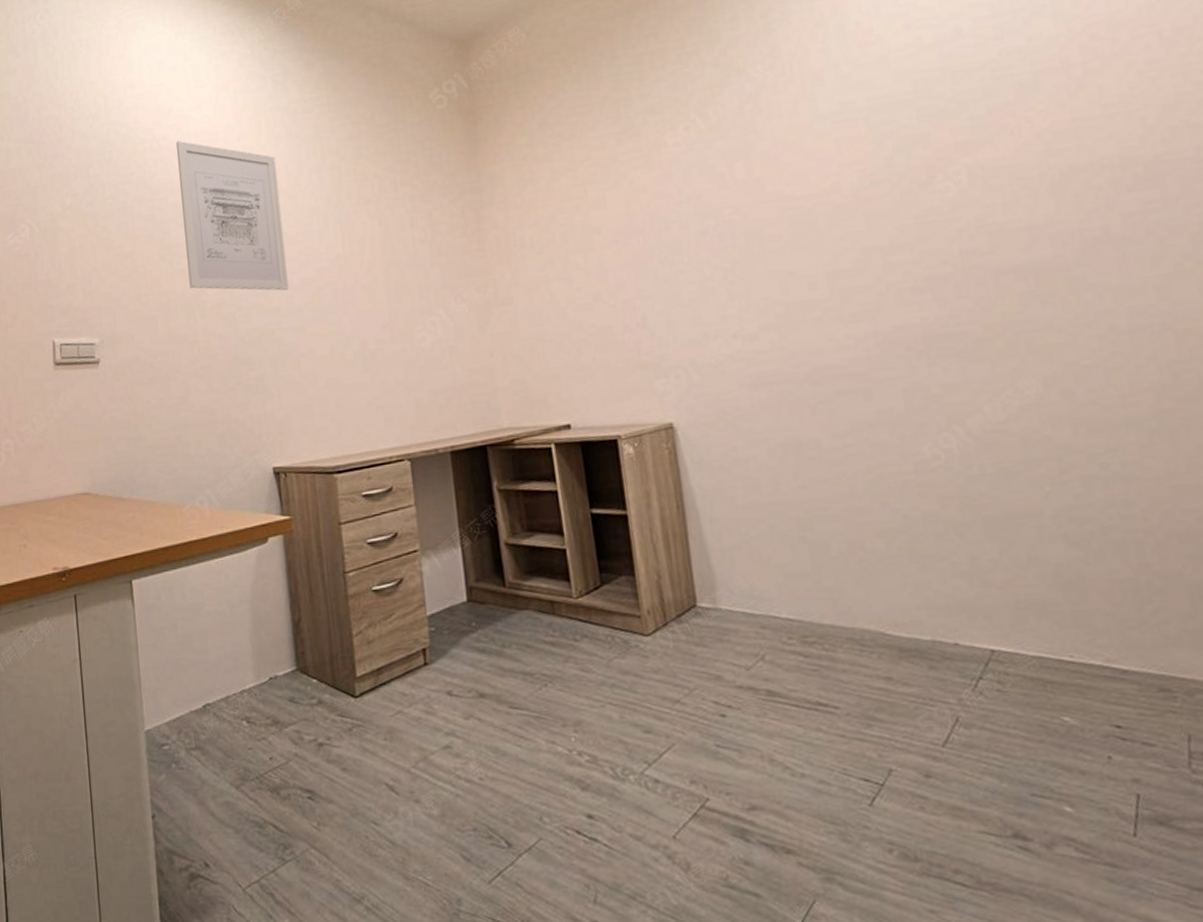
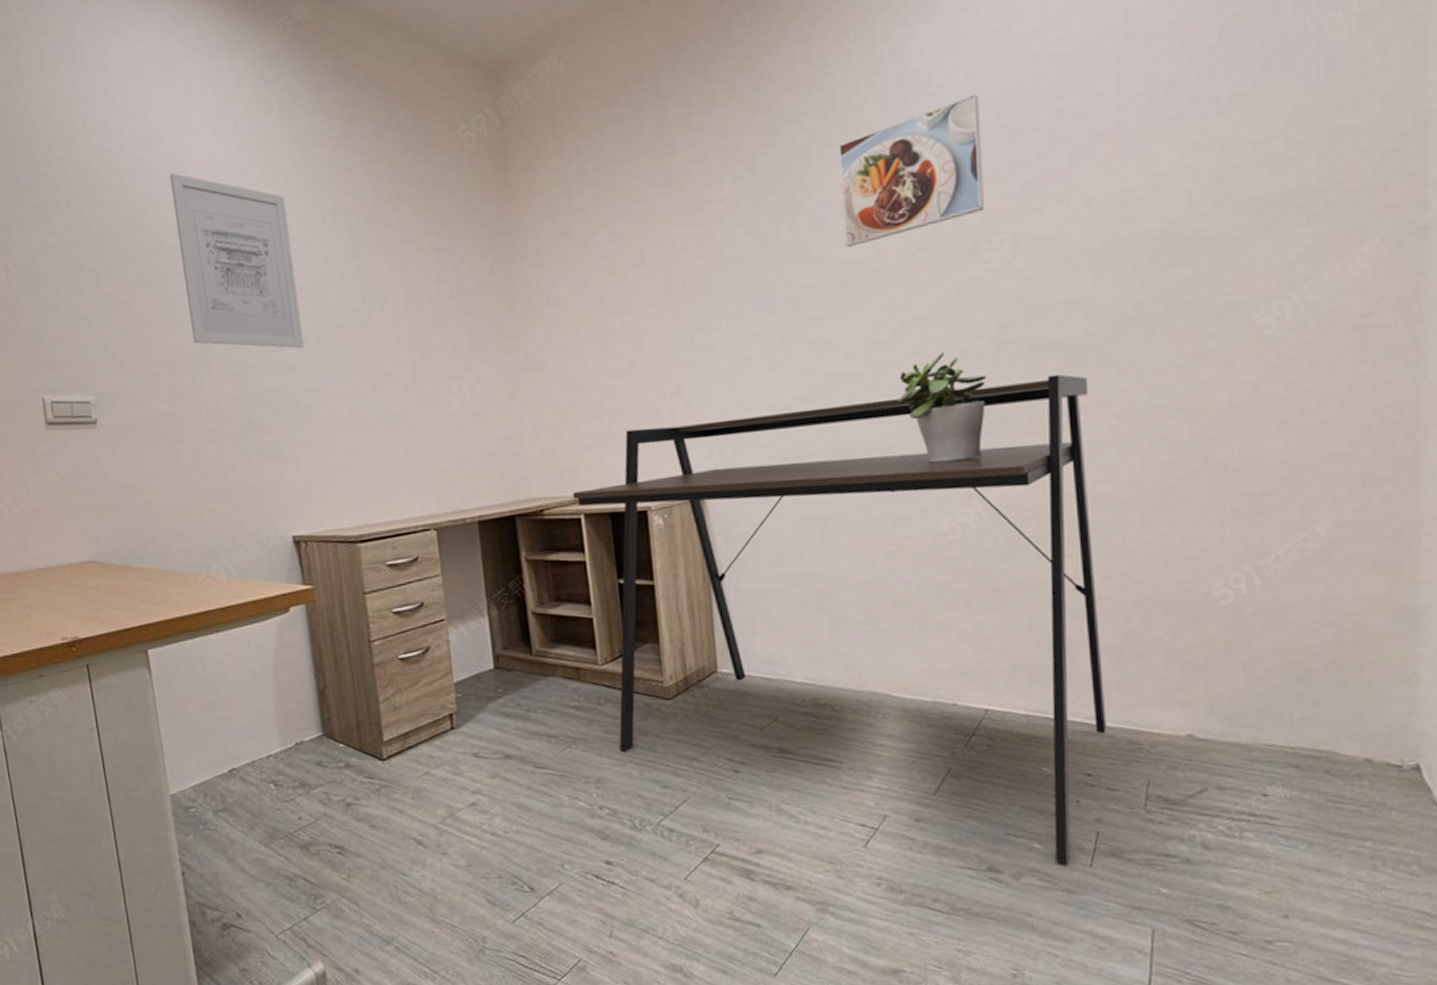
desk: none [542,297,1133,832] -> present [572,374,1107,864]
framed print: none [785,40,935,182] -> present [837,94,984,247]
potted plant: none [864,279,959,389] -> present [897,352,987,464]

